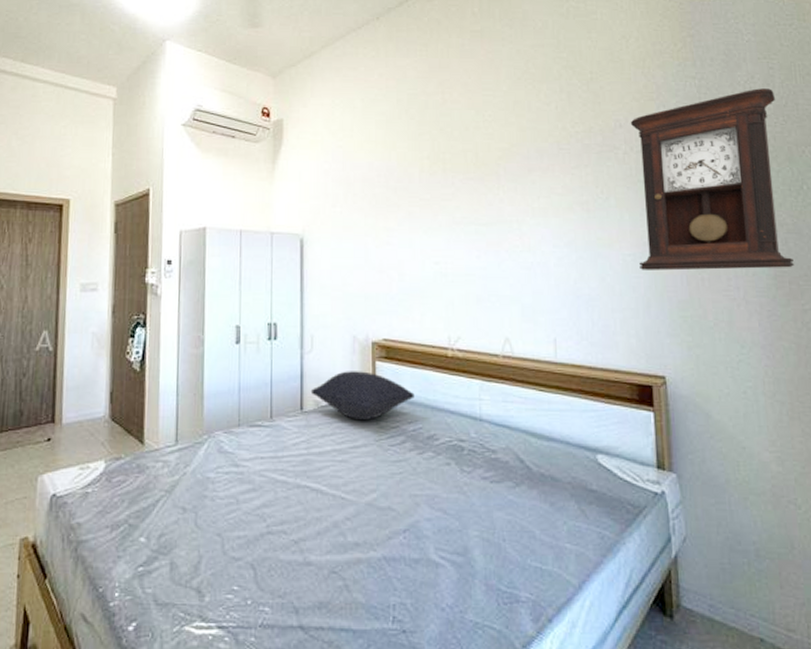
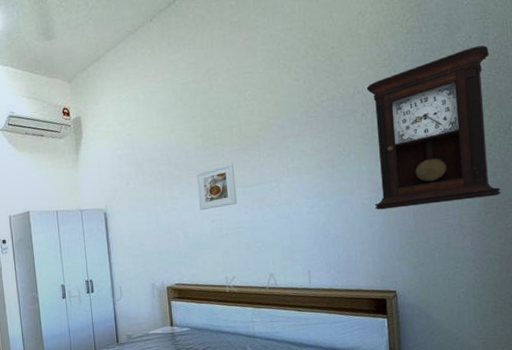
pillow: present [310,371,415,421] -> none [123,309,203,346]
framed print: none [419,194,468,249] -> present [196,163,237,211]

